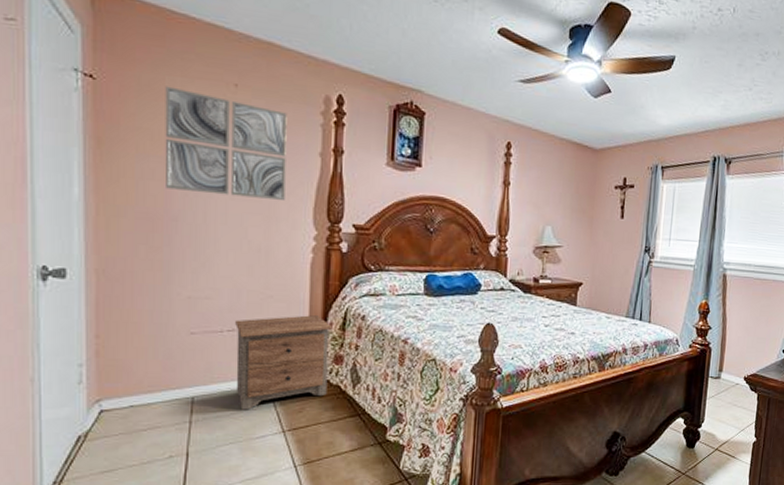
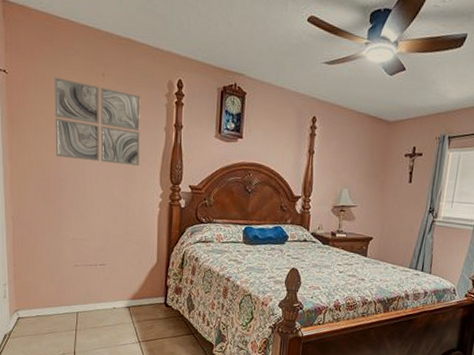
nightstand: present [235,315,333,410] -> none [105,255,174,324]

